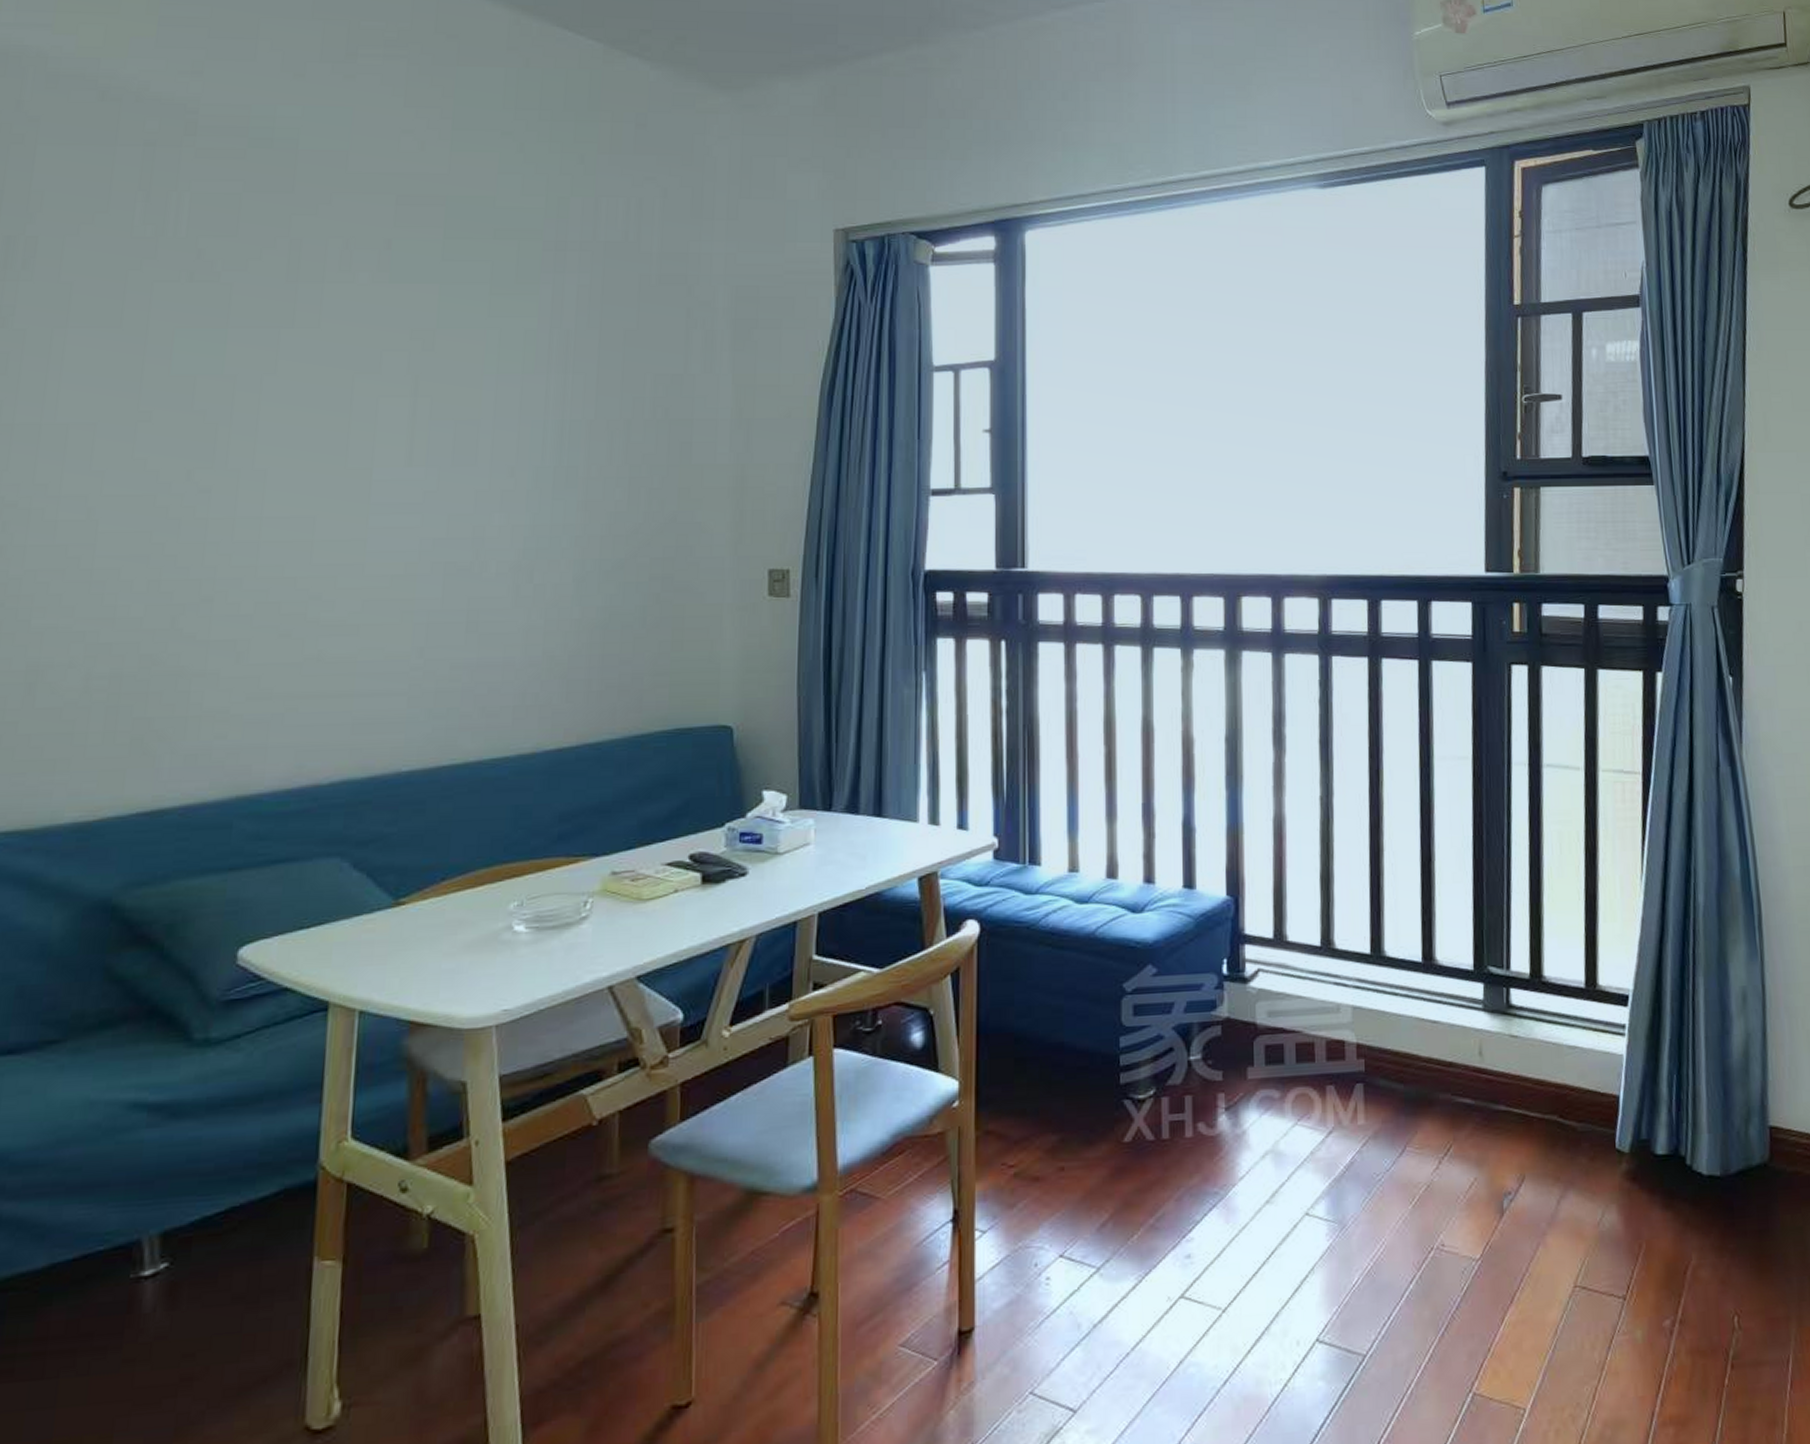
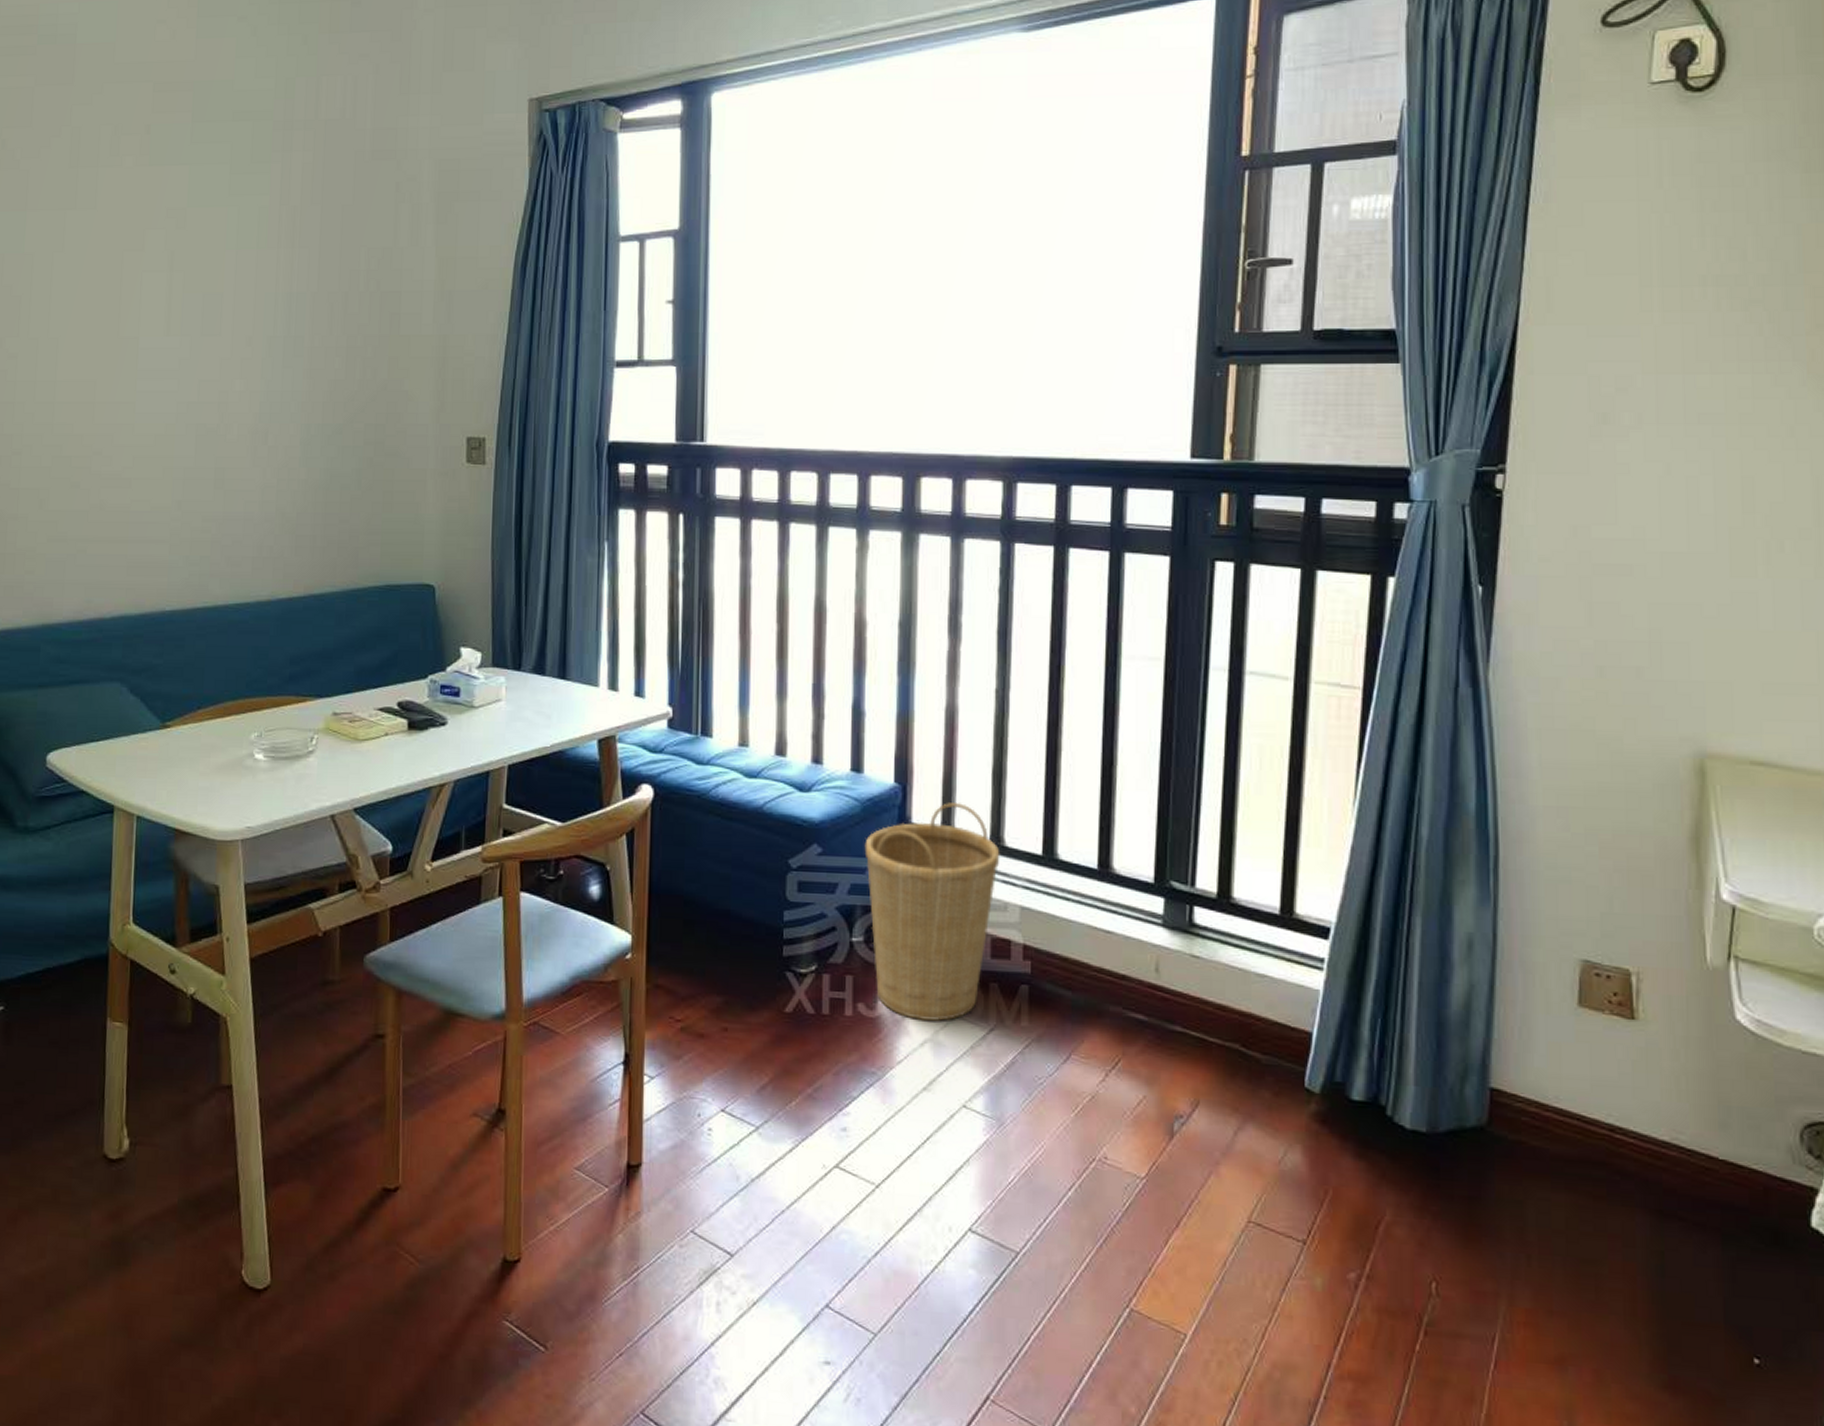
basket: none [1199,910,1331,1132] -> present [864,803,1000,1022]

